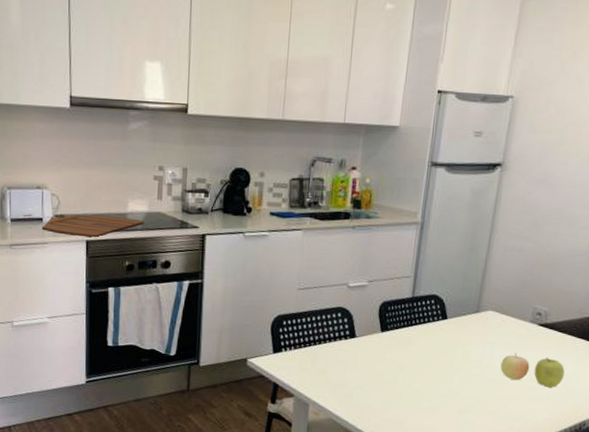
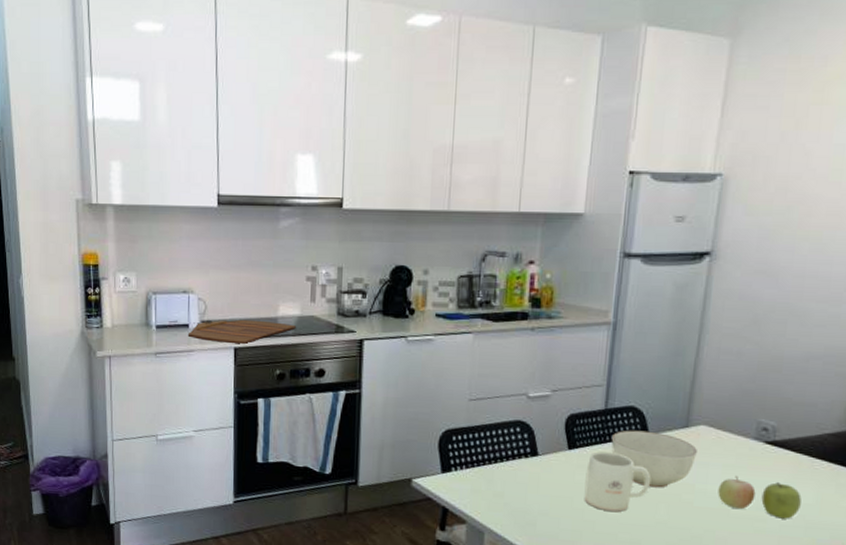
mug: none [393,333,447,384] -> present [584,451,650,512]
bowl: none [416,315,485,364] -> present [611,430,697,488]

